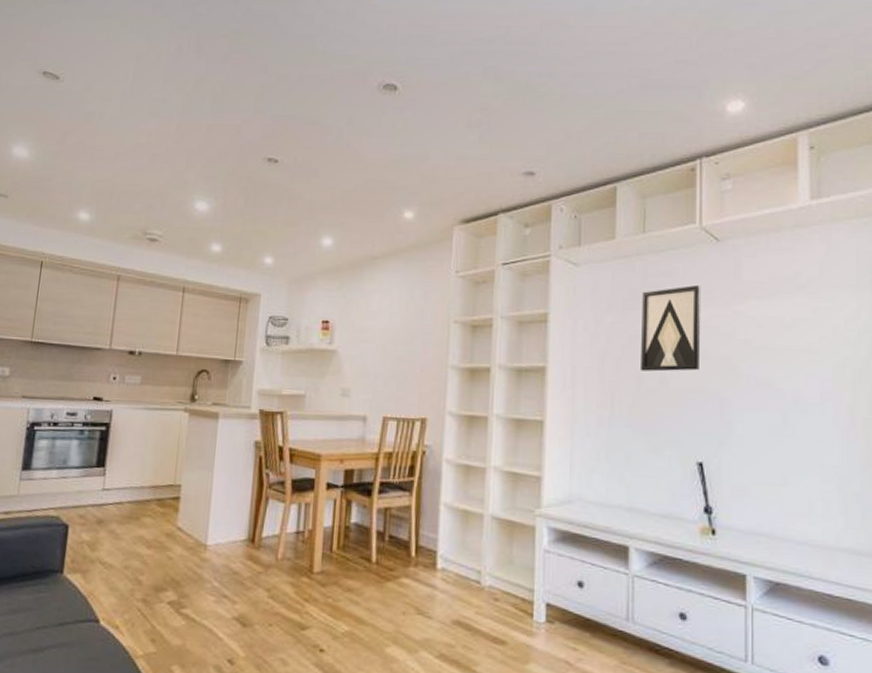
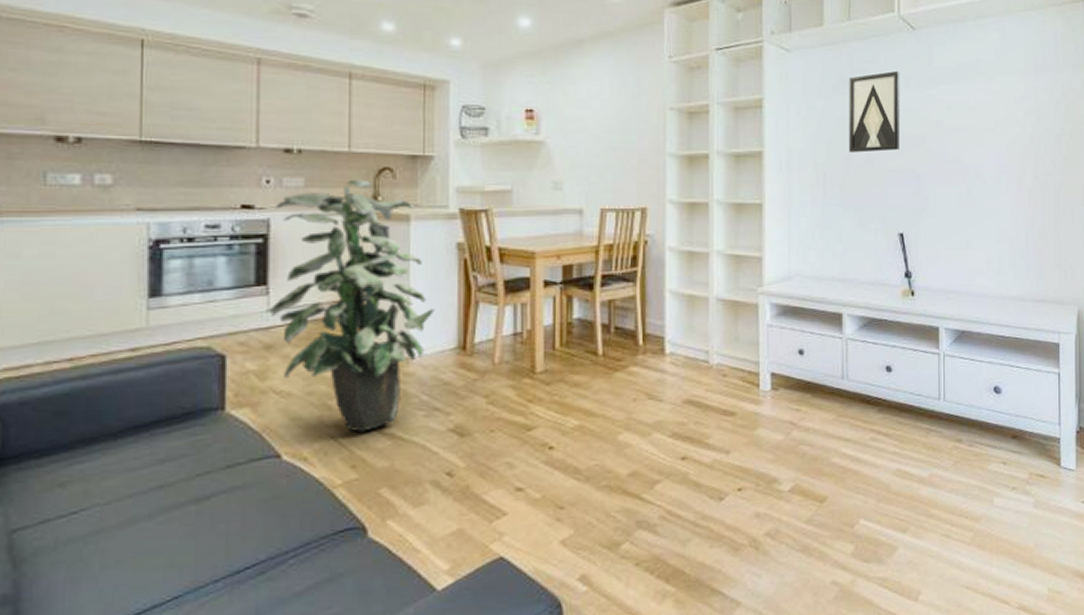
indoor plant: none [104,379,232,609] -> present [270,179,435,432]

